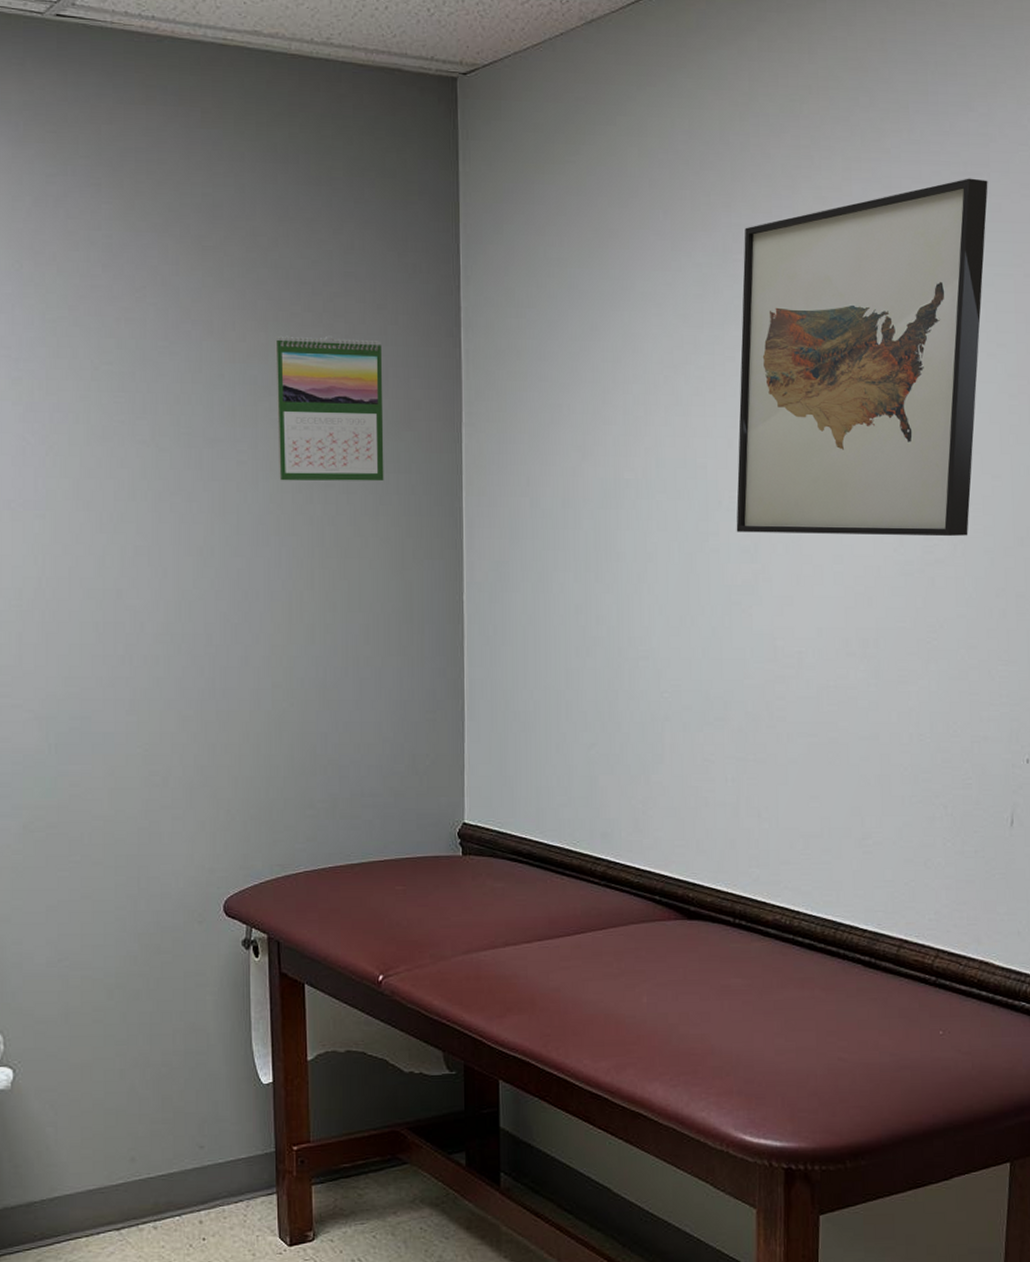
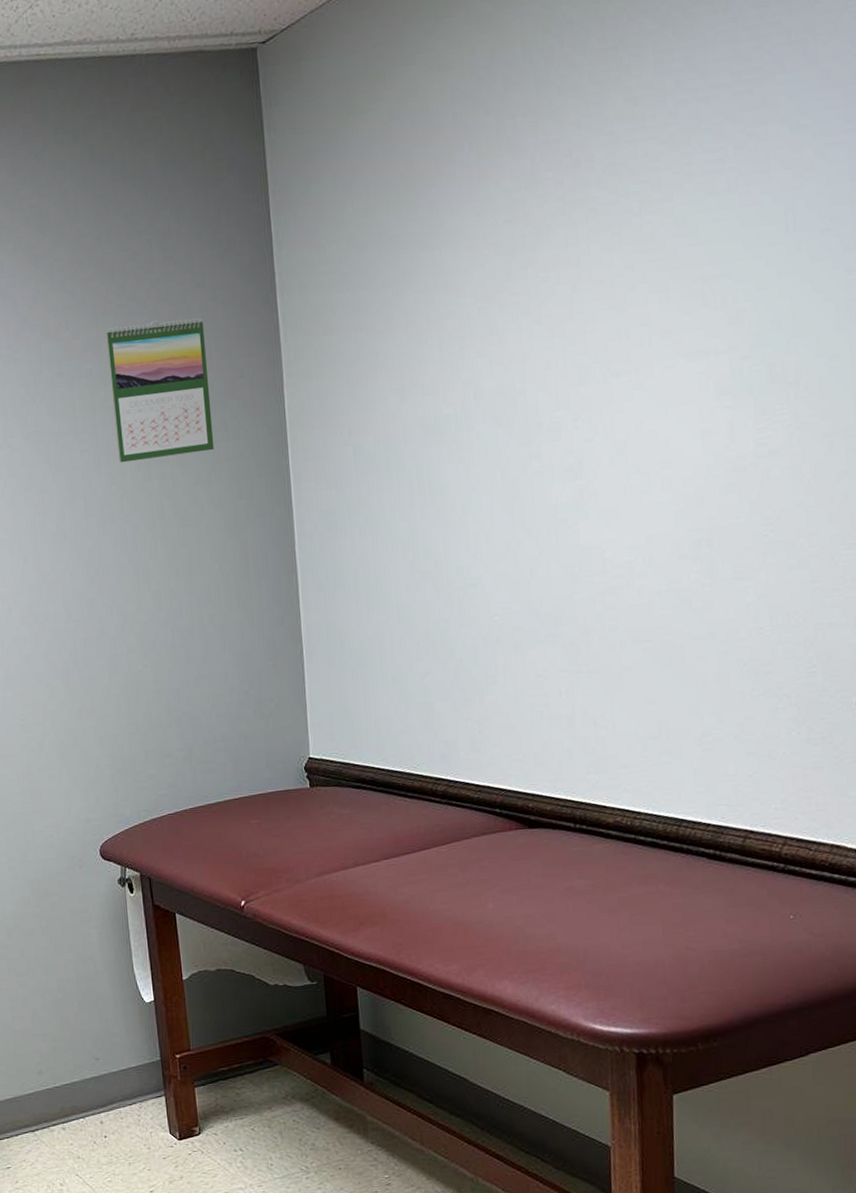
wall art: present [736,178,988,537] -> none [553,45,815,452]

